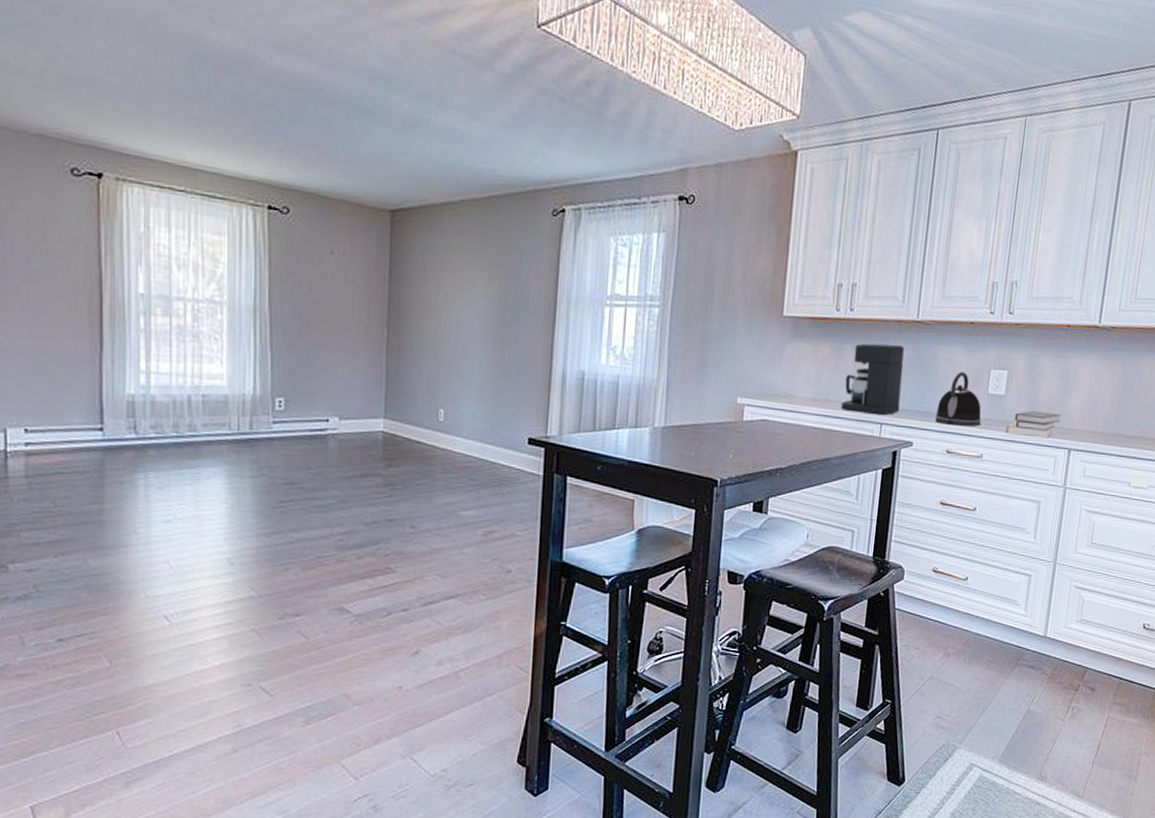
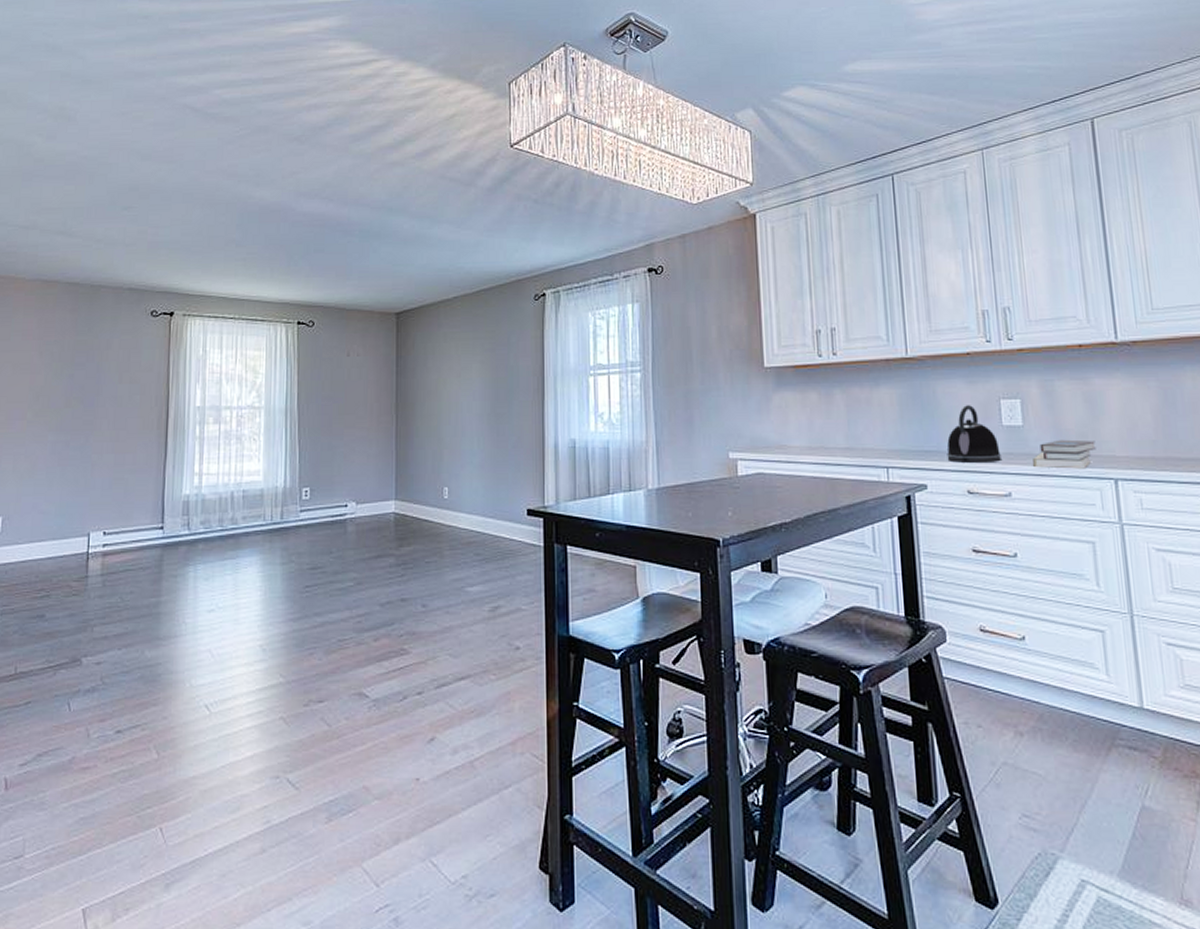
coffee maker: present [841,343,904,416] -> none [840,384,906,459]

